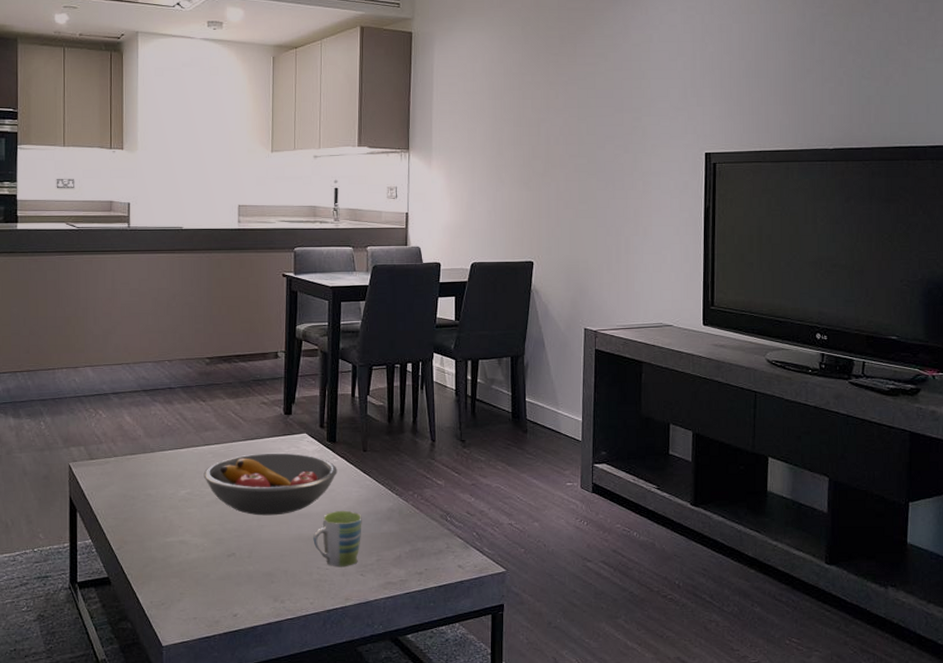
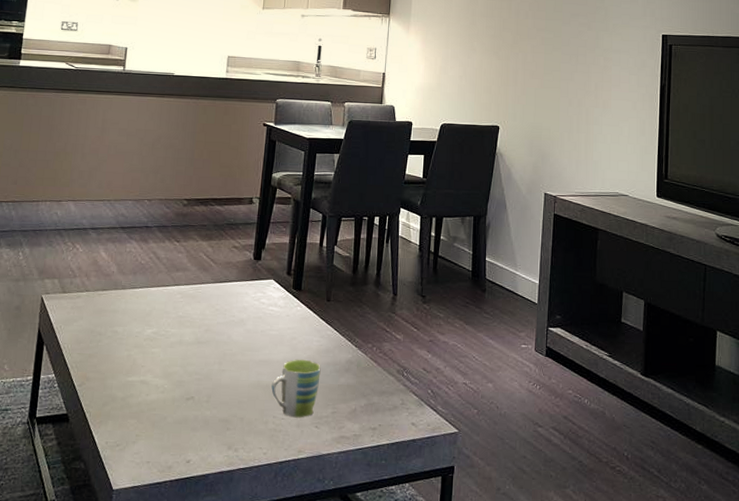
fruit bowl: present [203,453,337,516] -> none [170,296,301,361]

